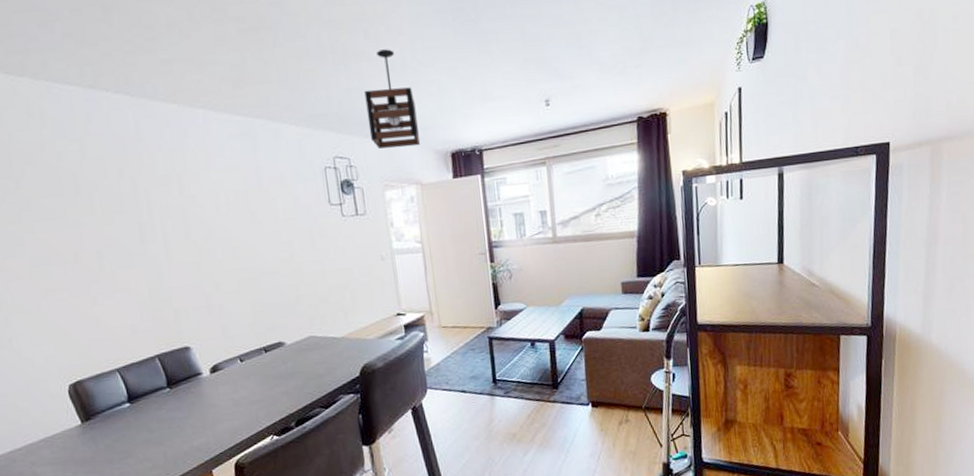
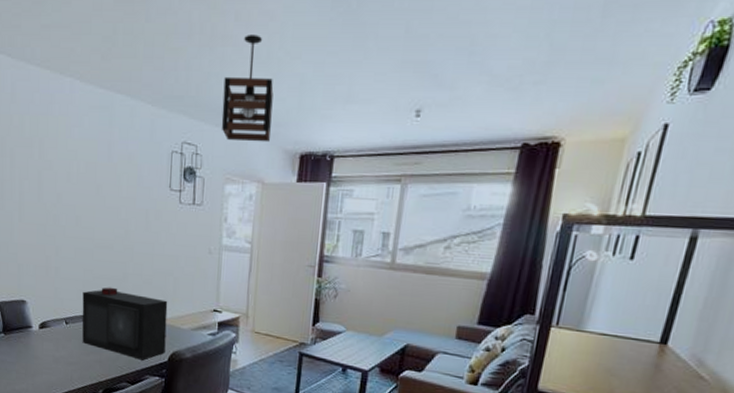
speaker: none [254,312,355,381] -> present [82,287,168,361]

